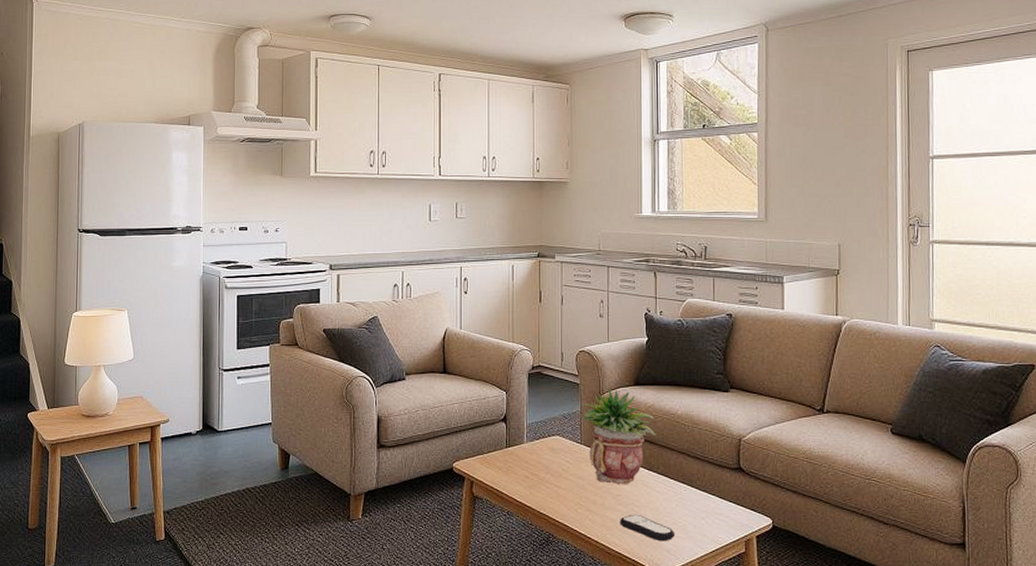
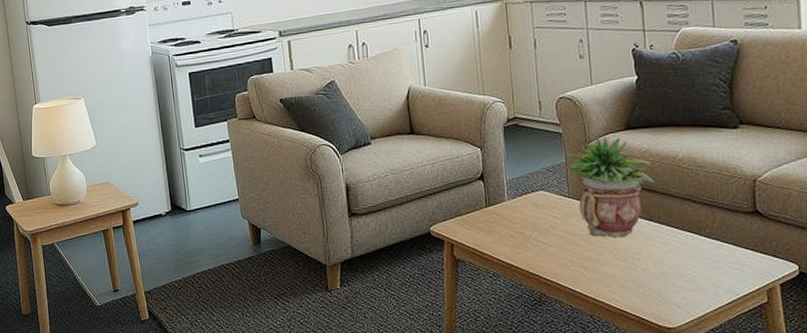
remote control: present [620,514,676,542] -> none [619,268,684,296]

